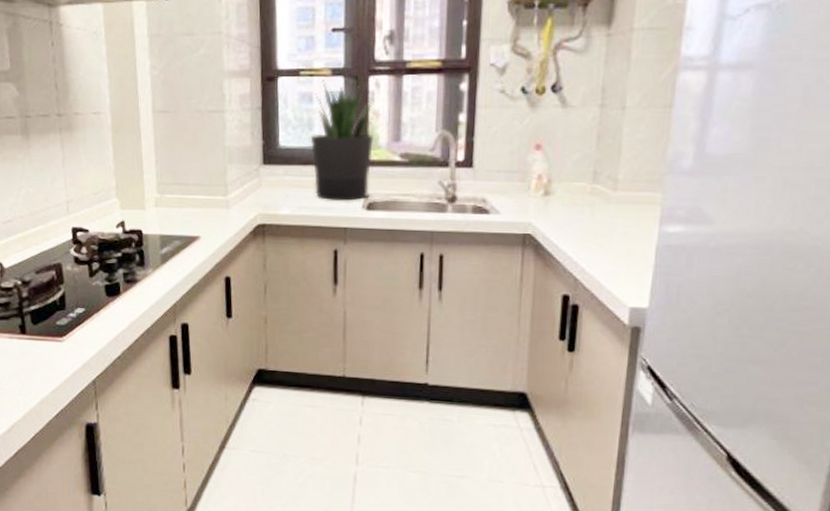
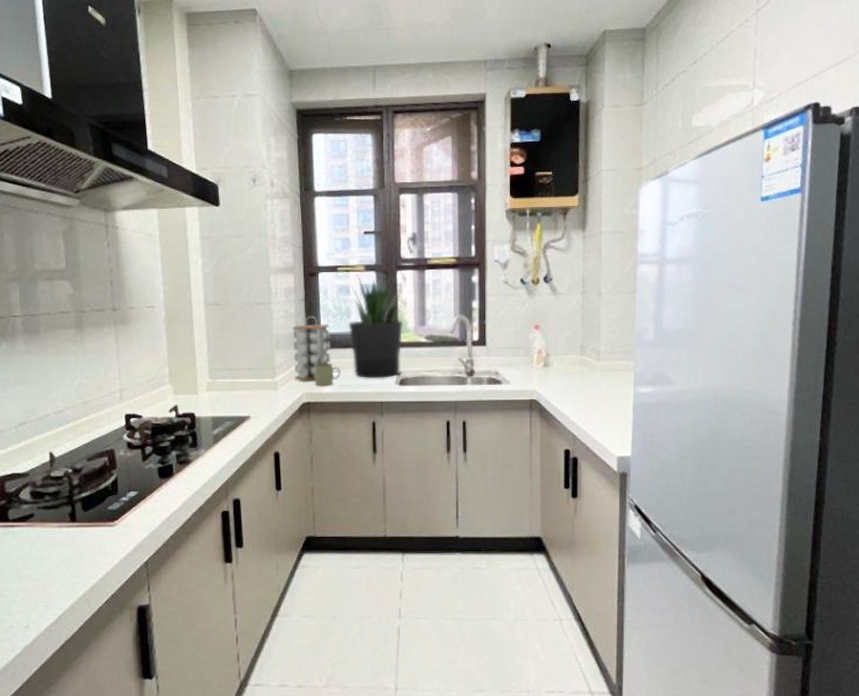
spice rack: none [247,127,290,201] -> present [292,316,331,381]
mug: none [269,180,301,206] -> present [313,363,342,385]

